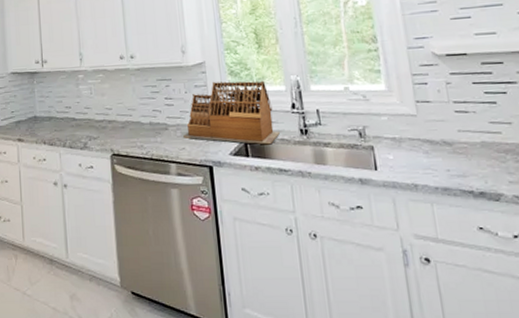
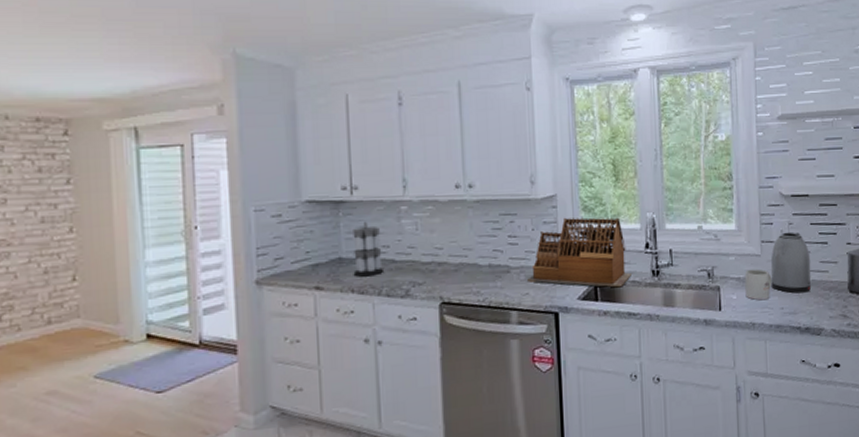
spice rack: none [44,87,67,132] -> present [353,221,383,277]
mug: none [400,129,434,162] -> present [745,269,772,301]
kettle: none [428,91,482,155] -> present [770,232,812,294]

